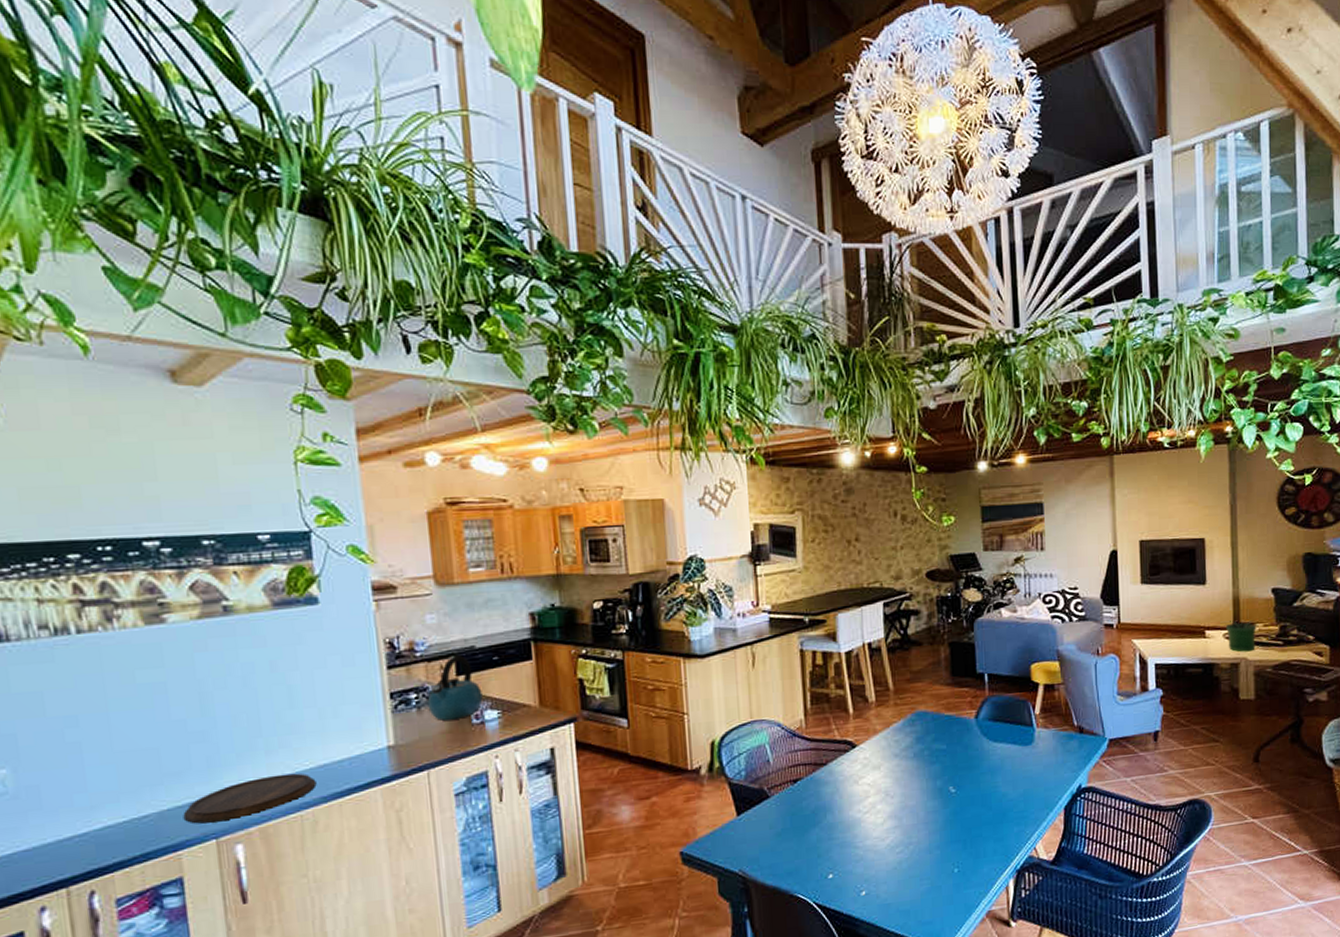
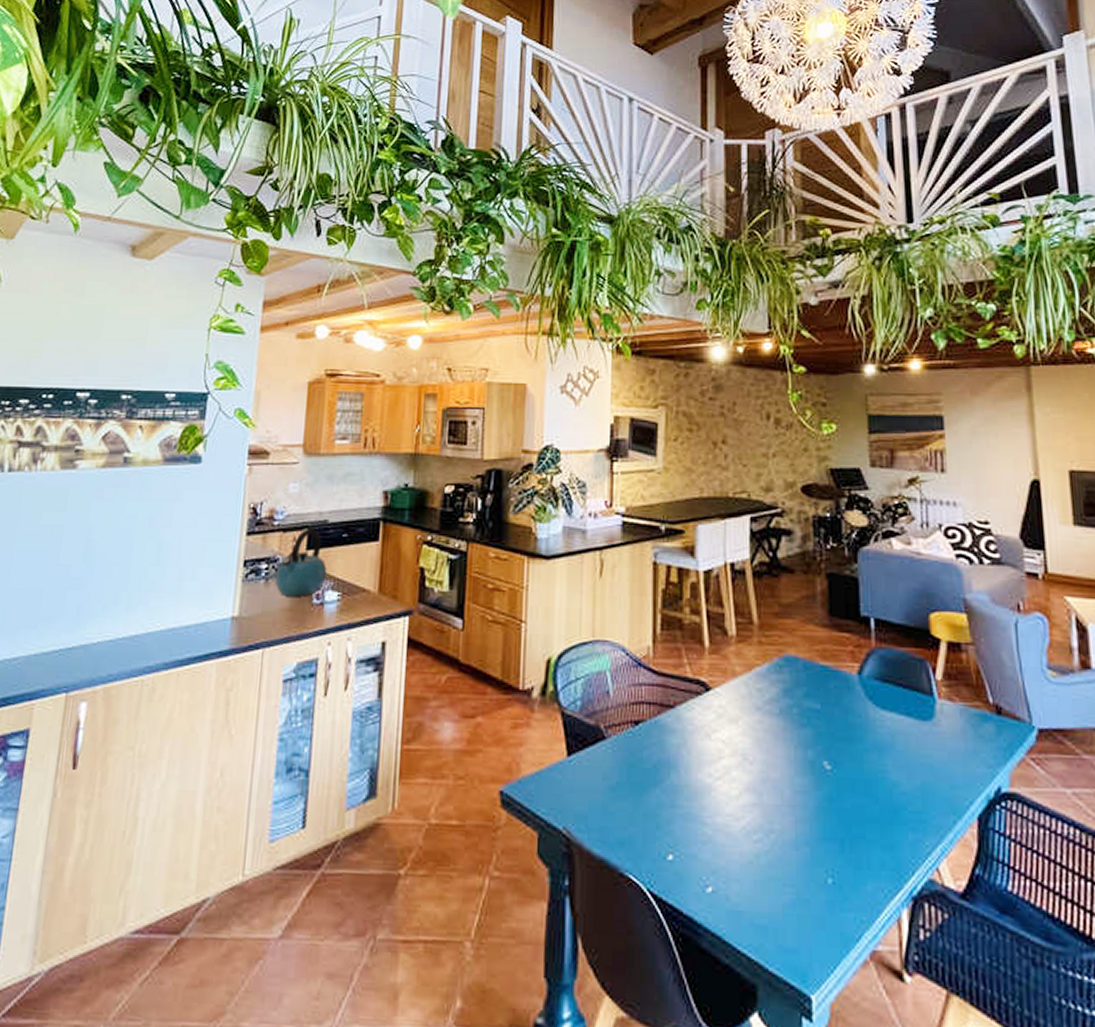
cutting board: present [183,773,317,824] -> none [45,632,163,675]

